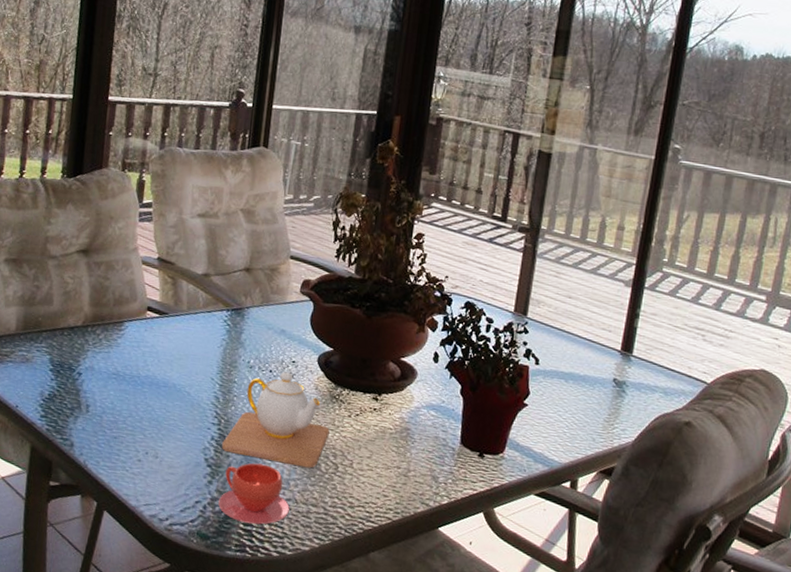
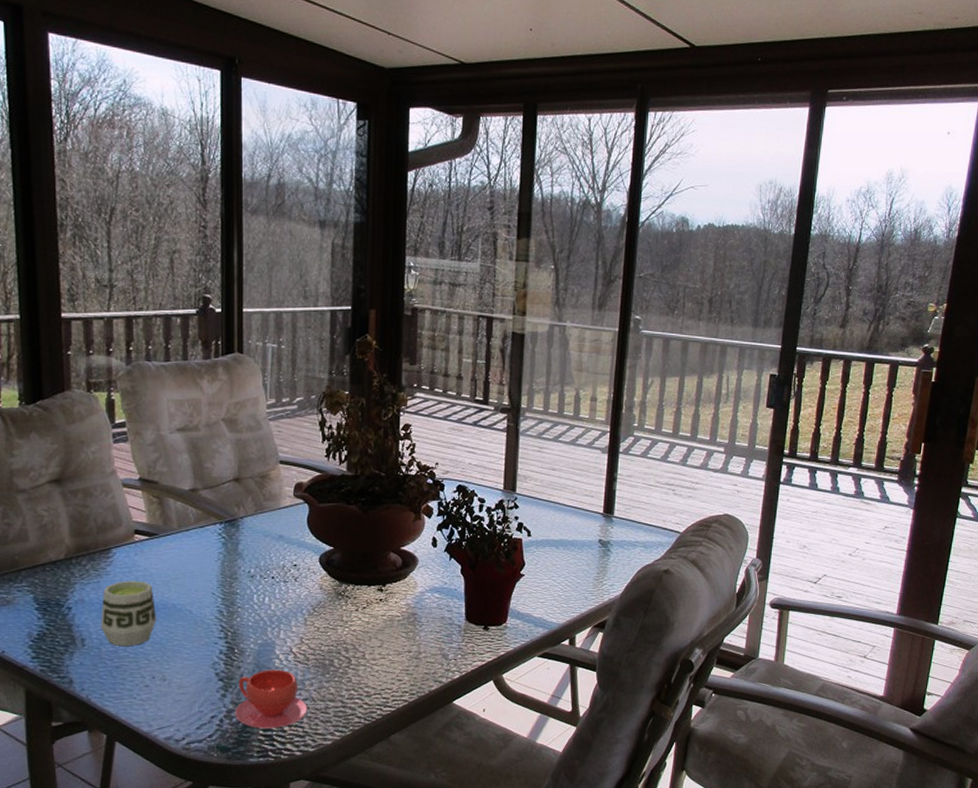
cup: none [105,354,157,419] -> present [101,580,157,647]
teapot: present [222,372,330,469] -> none [232,576,339,666]

